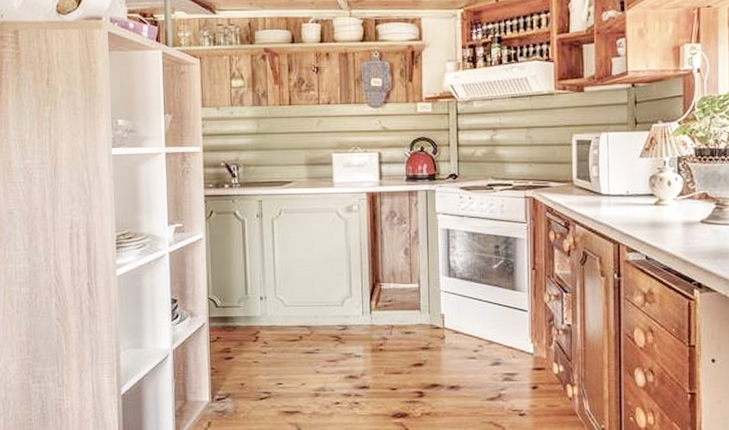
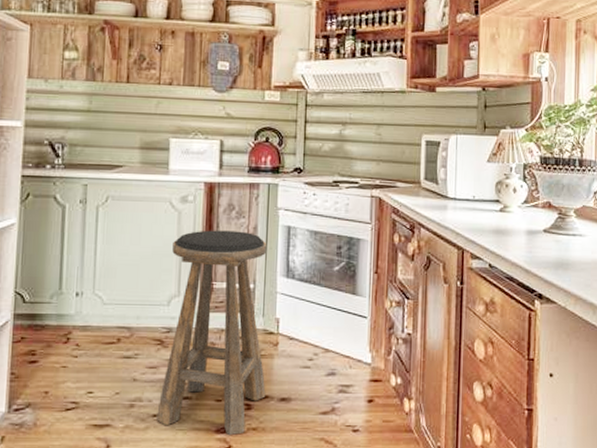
stool: none [339,235,436,419] -> present [157,230,267,435]

